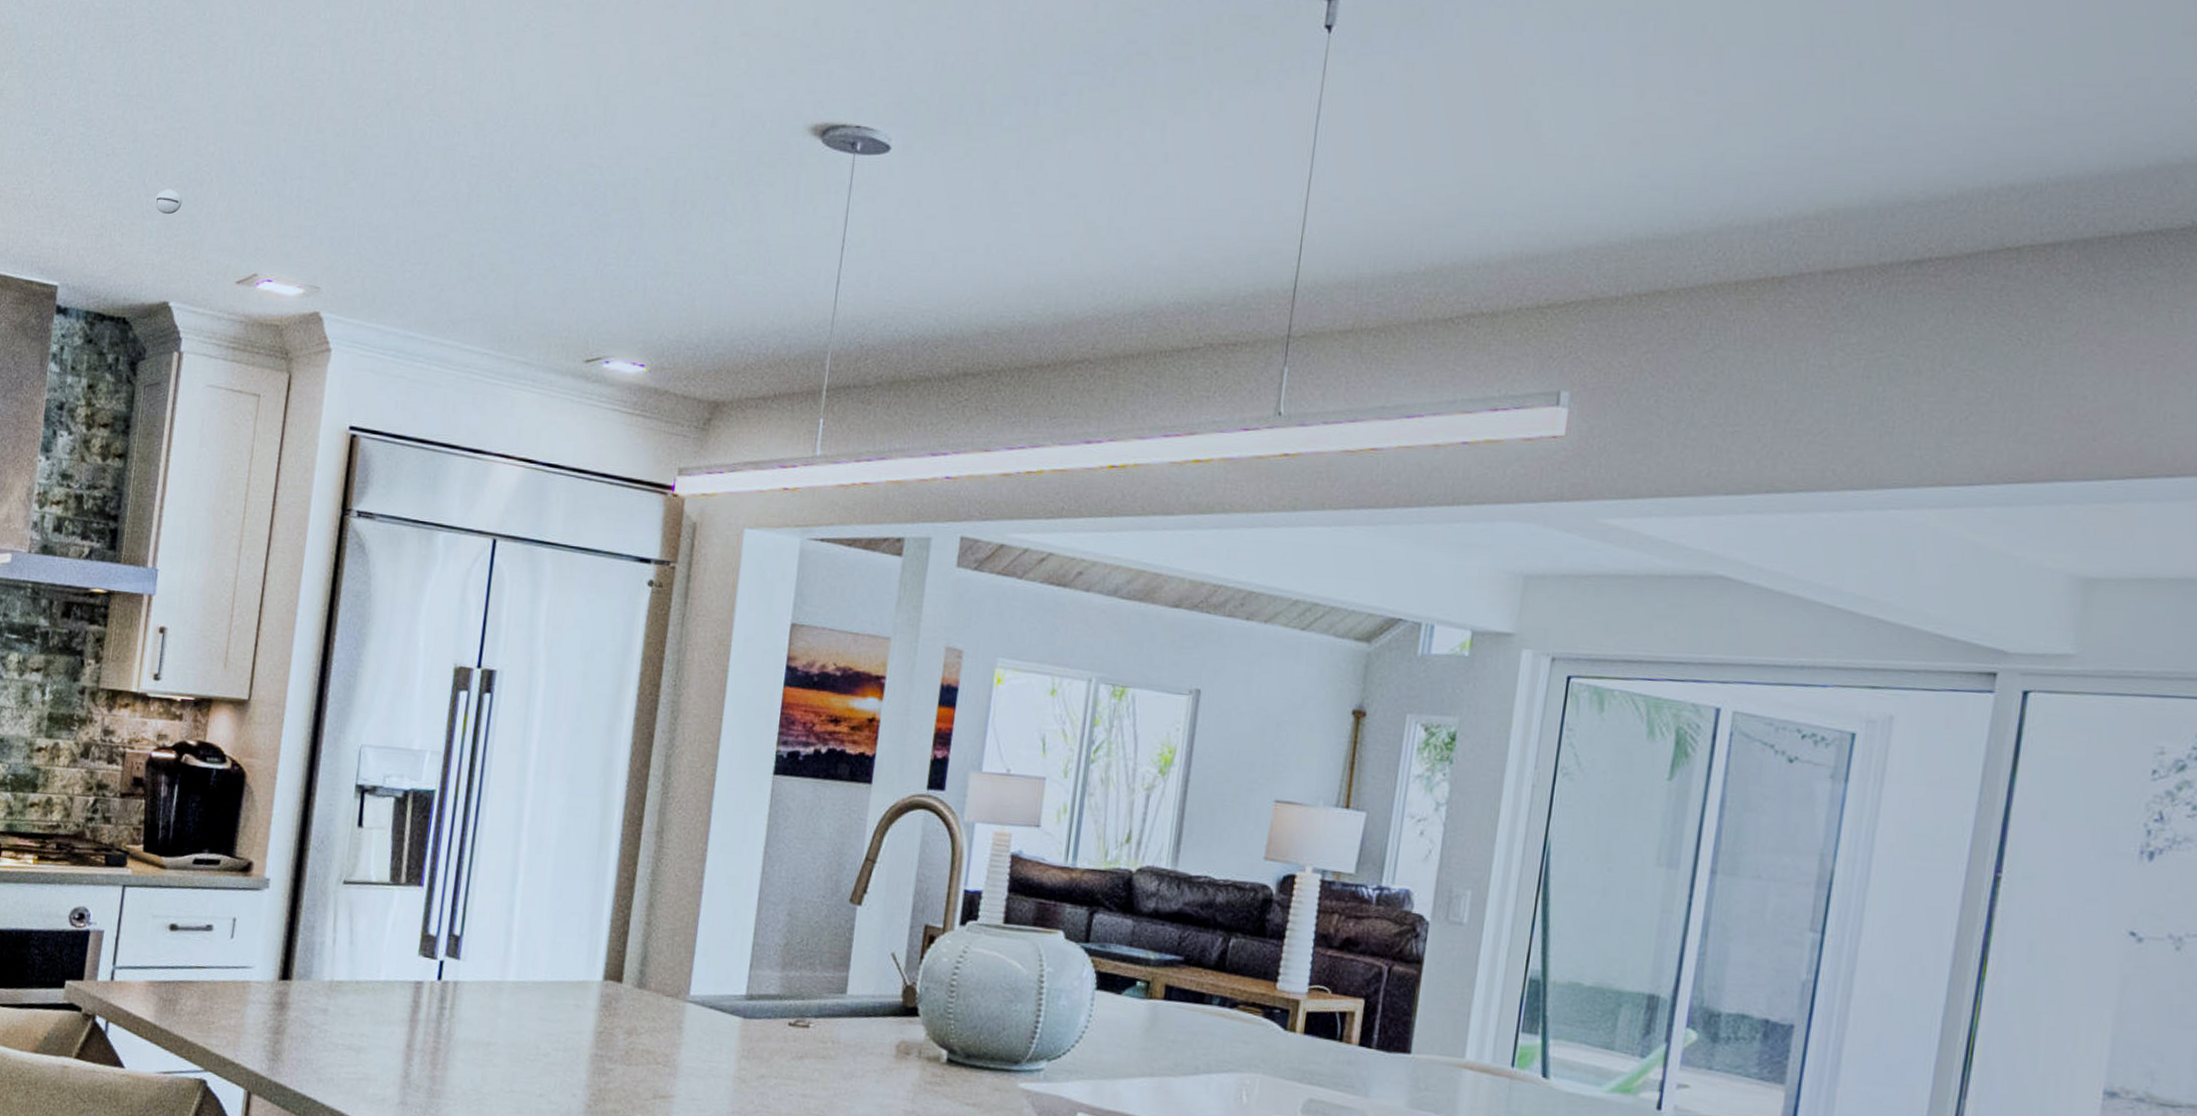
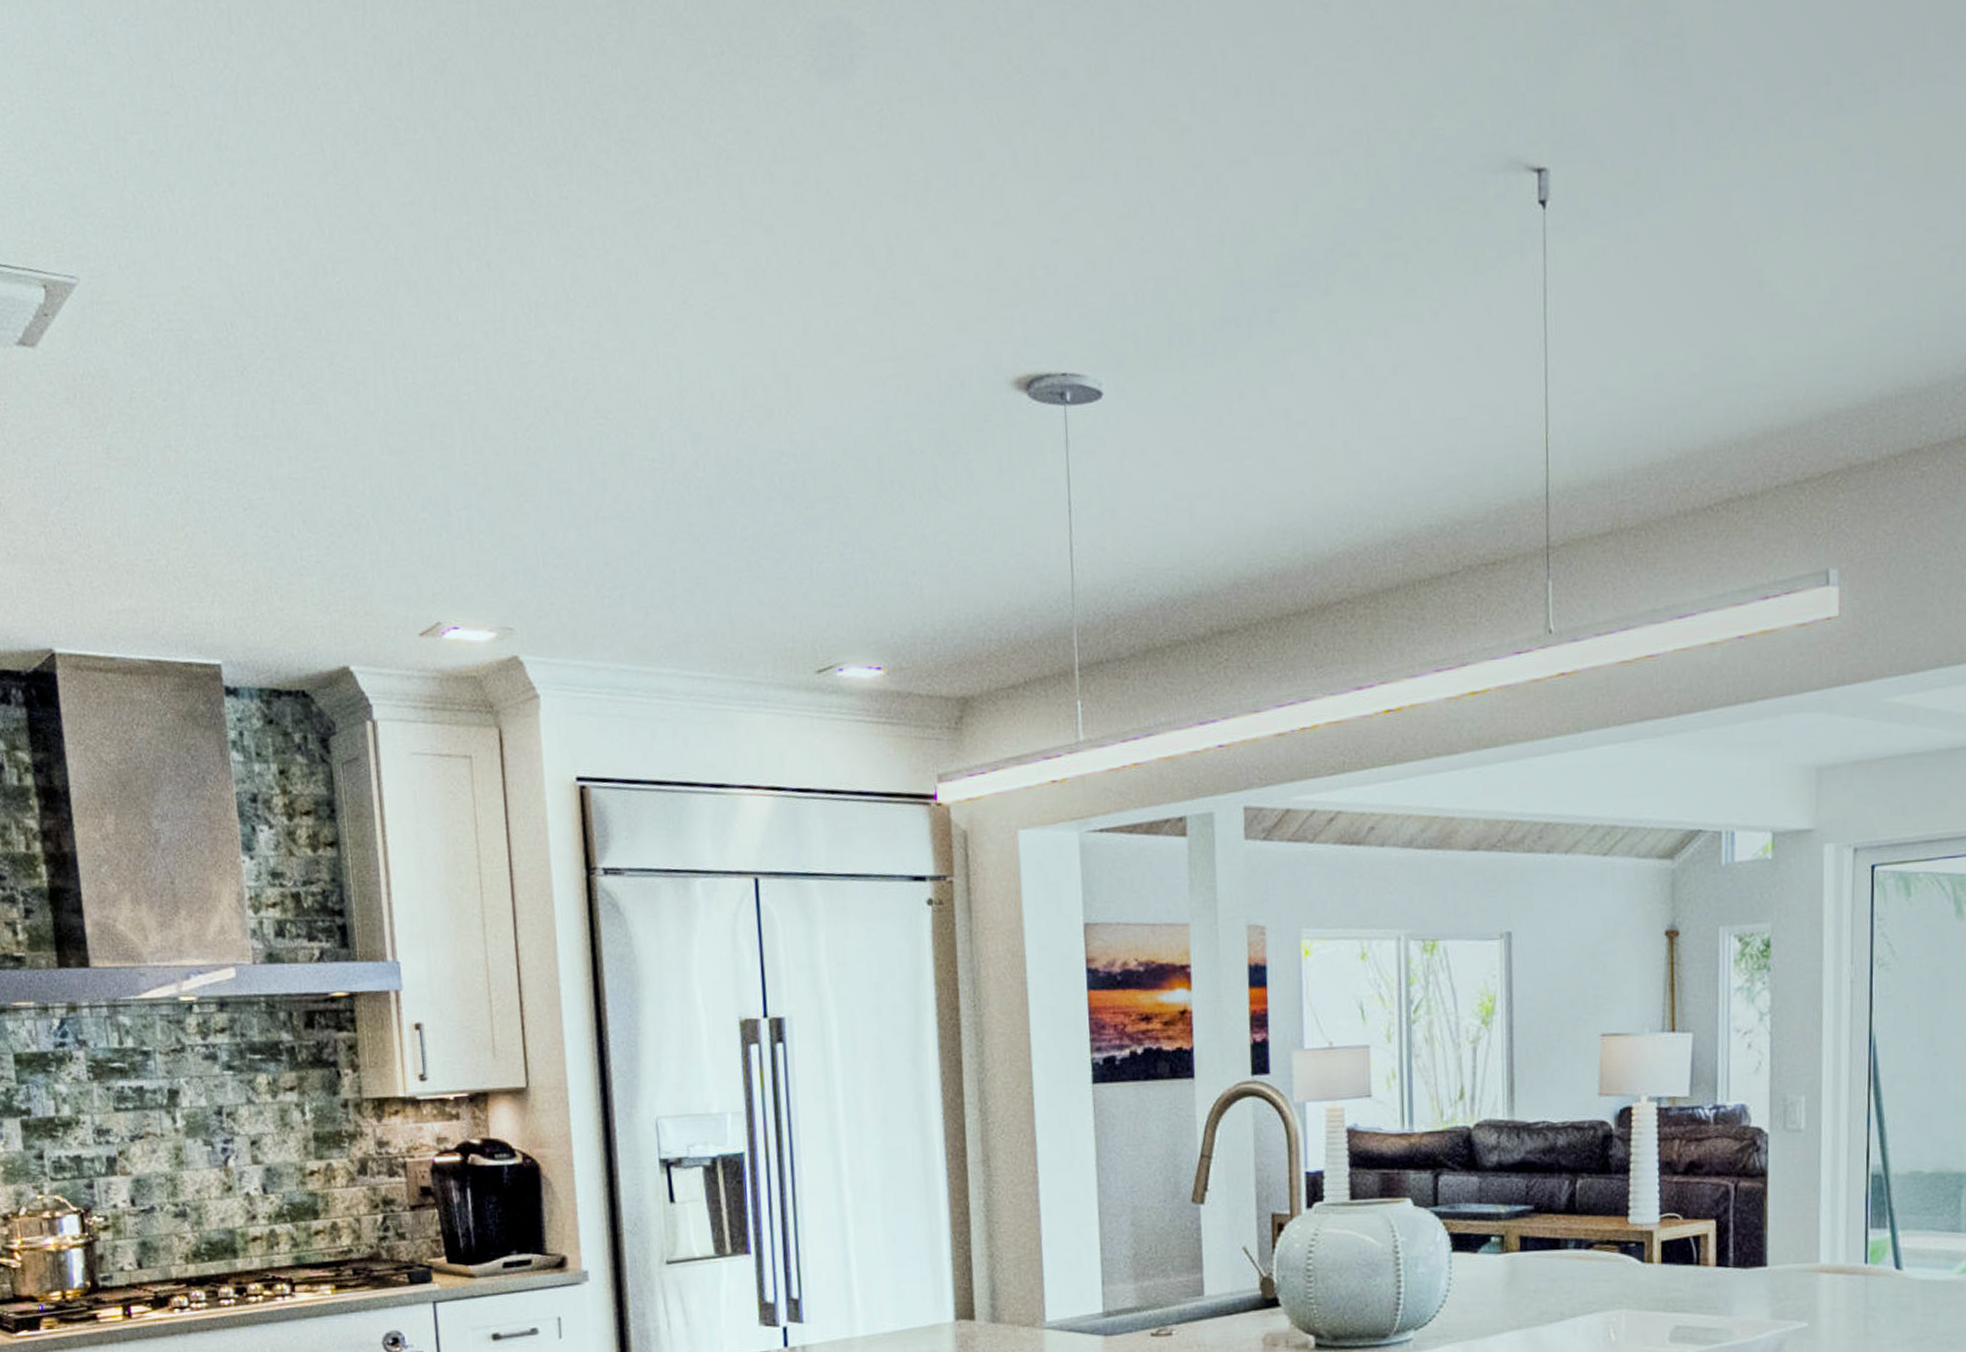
smoke detector: present [154,189,182,215] -> none [308,539,341,568]

